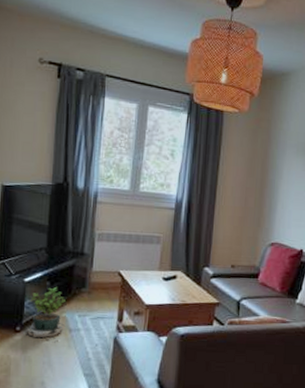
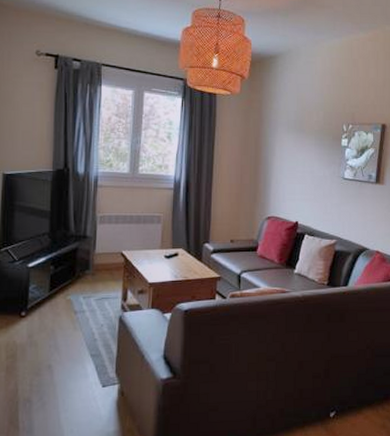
potted plant: present [26,286,66,342] -> none [31,270,70,324]

